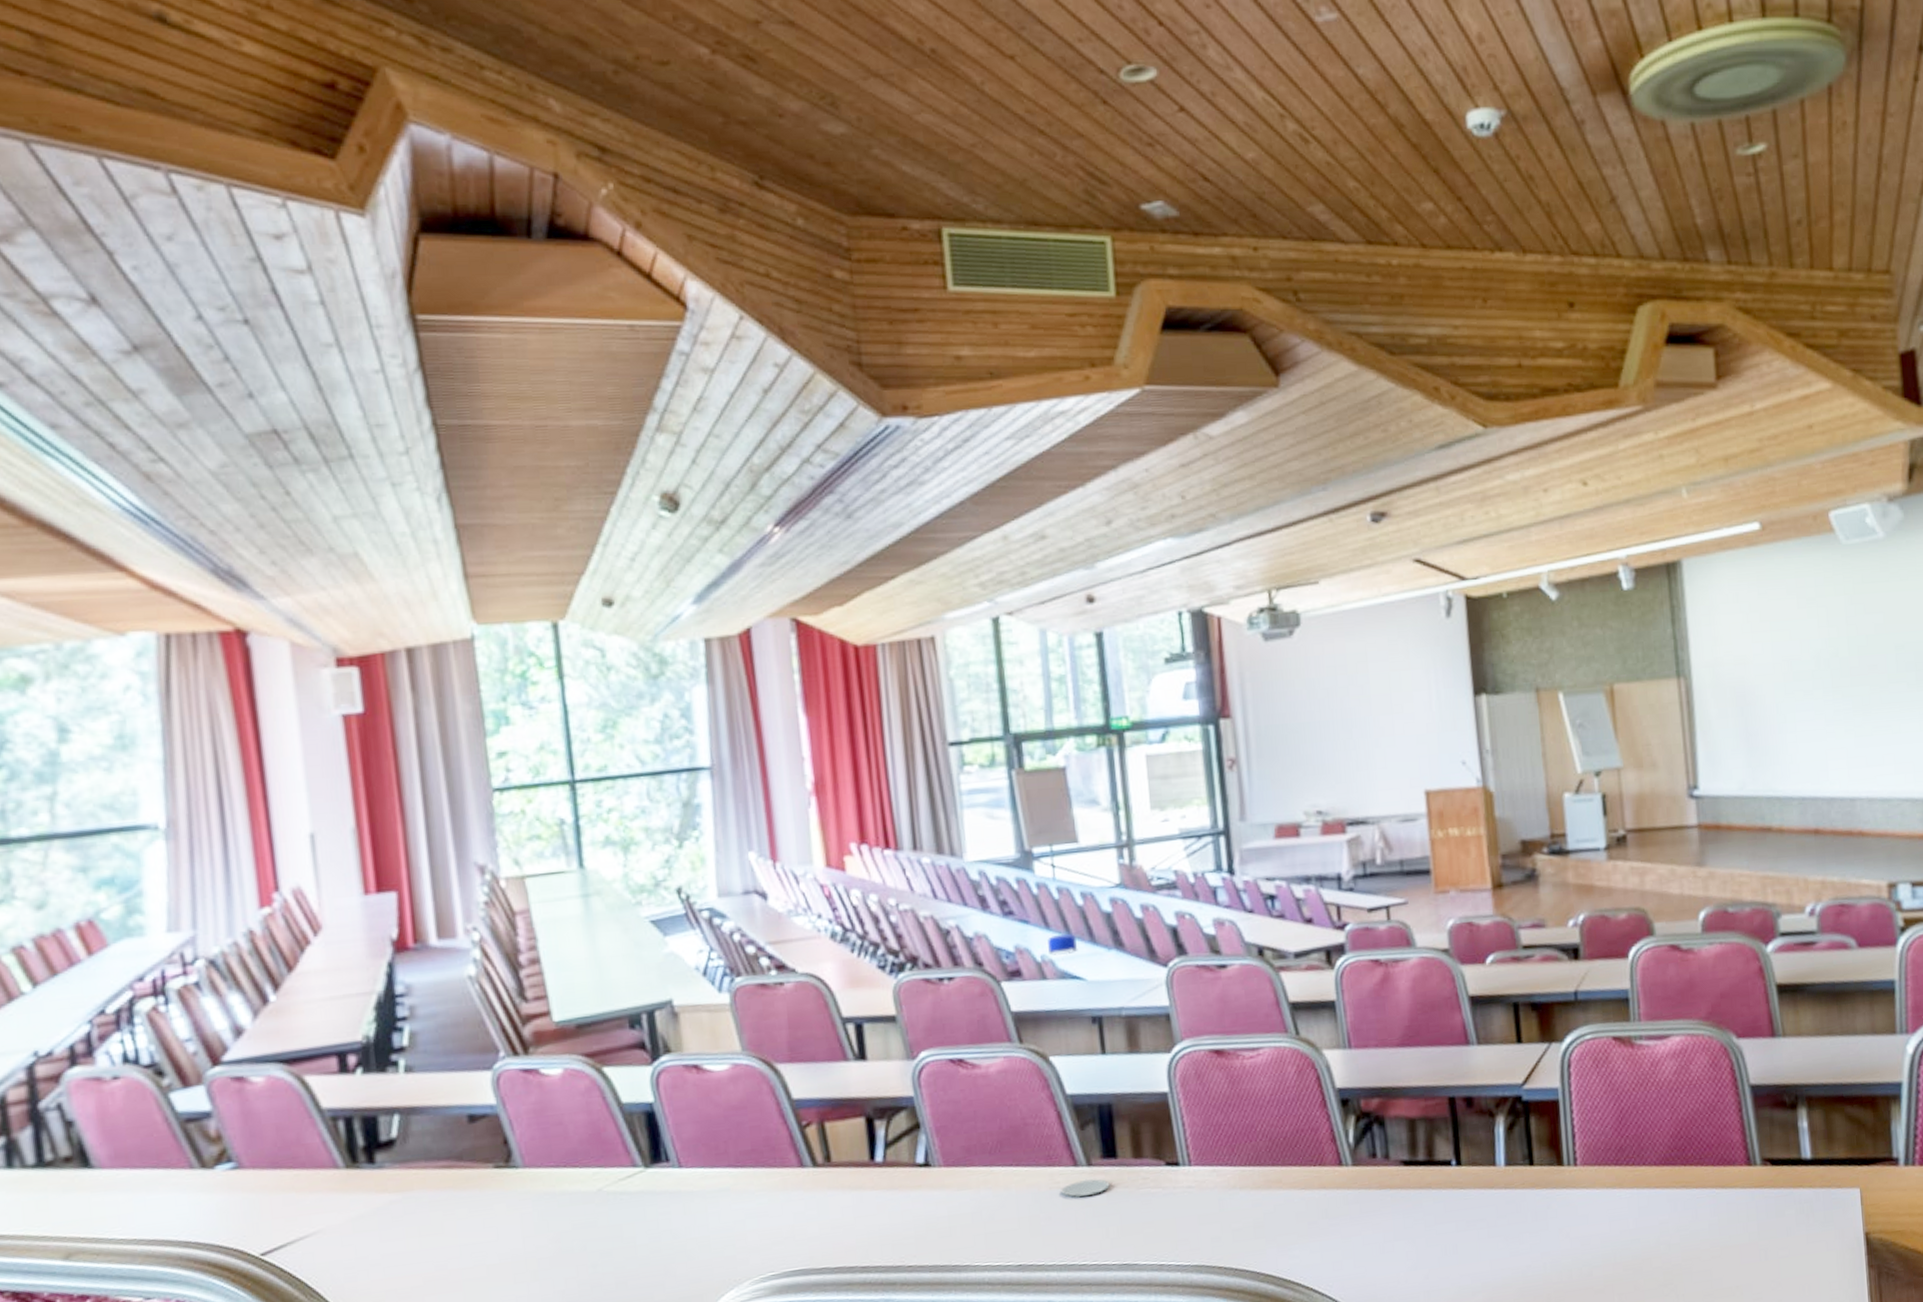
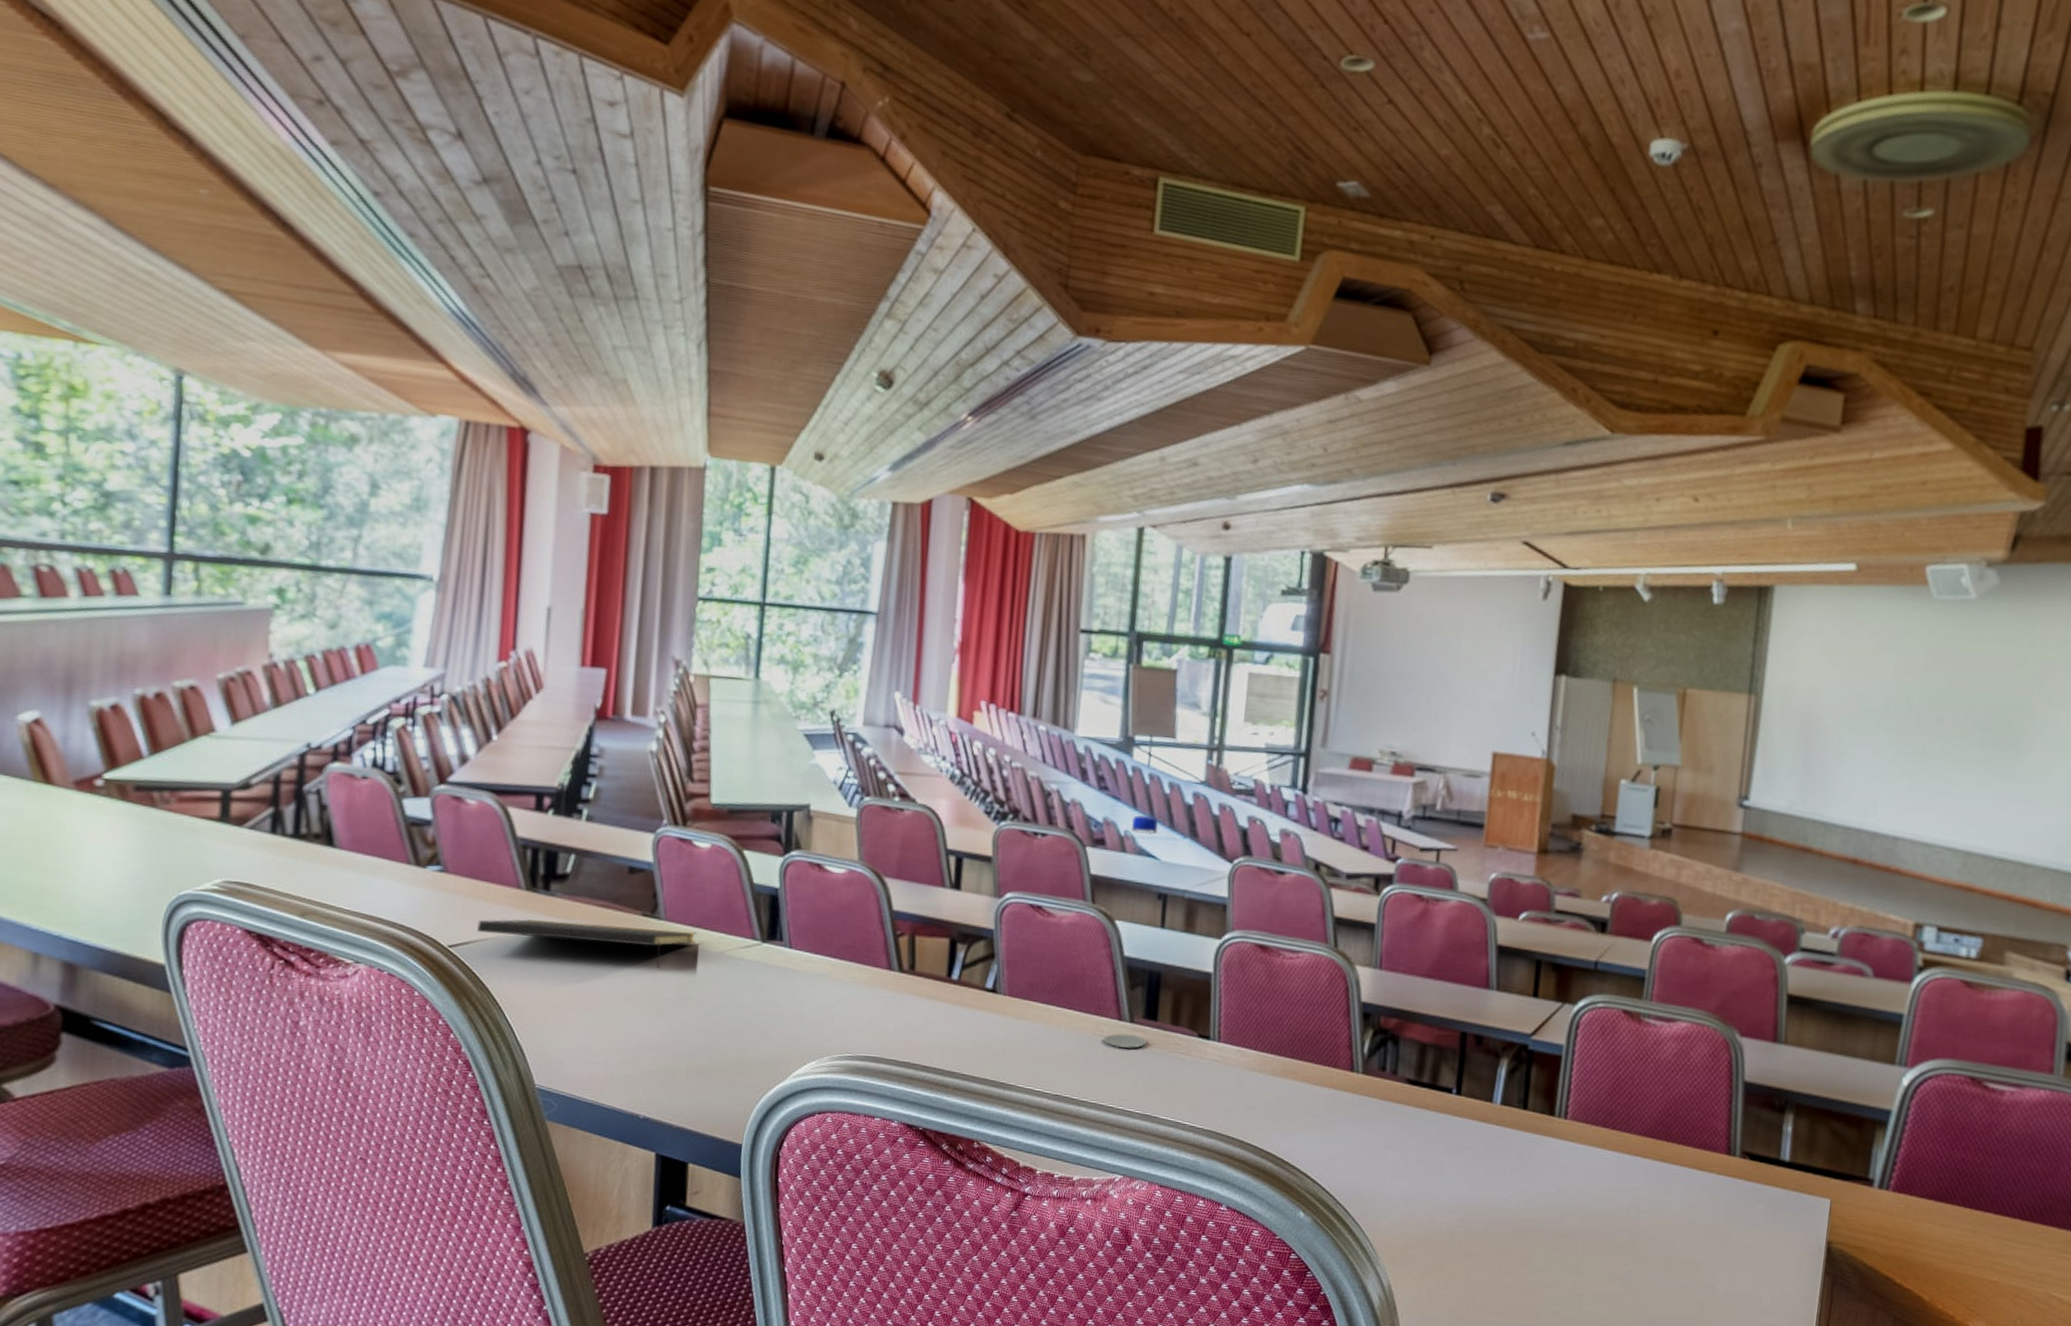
notepad: none [293,1174,566,1231] -> present [477,919,697,969]

